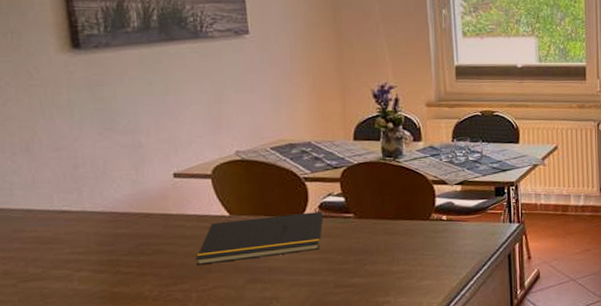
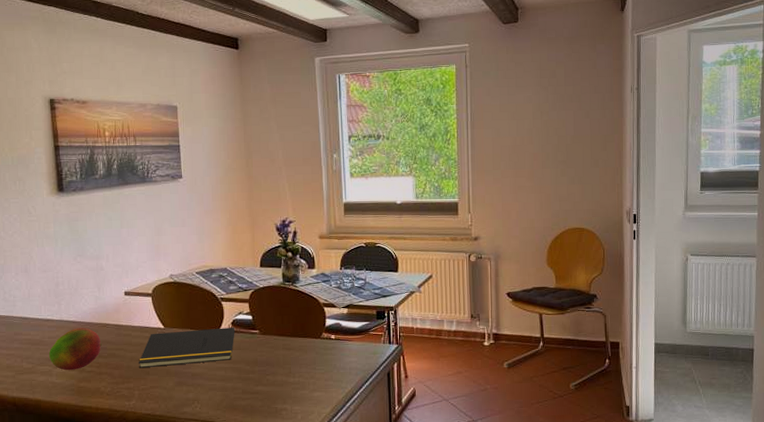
fruit: none [66,219,143,274] -> present [48,327,102,371]

